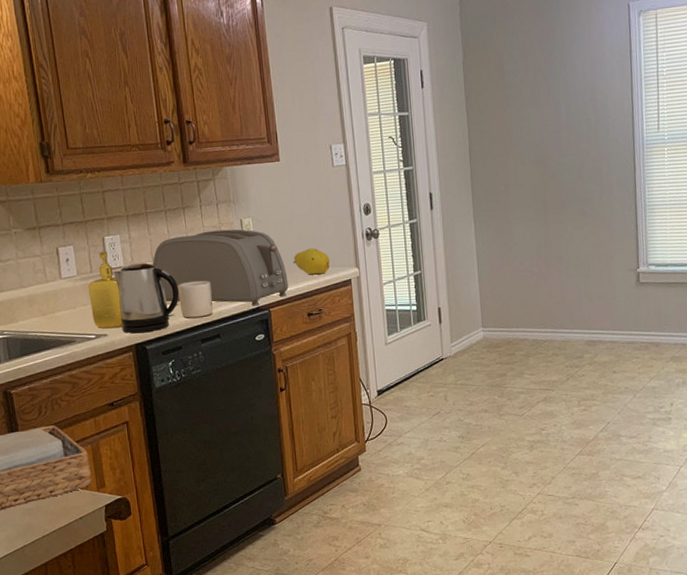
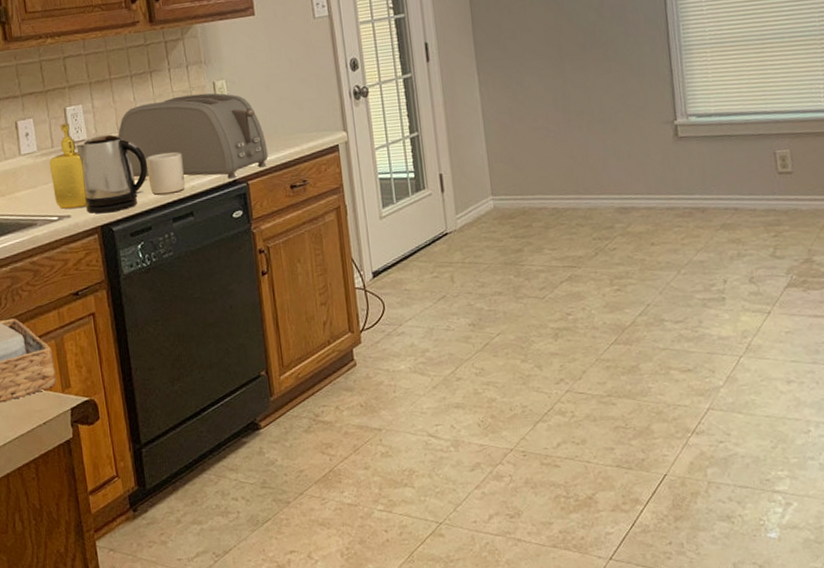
fruit: present [292,248,330,275] -> none [272,111,314,142]

